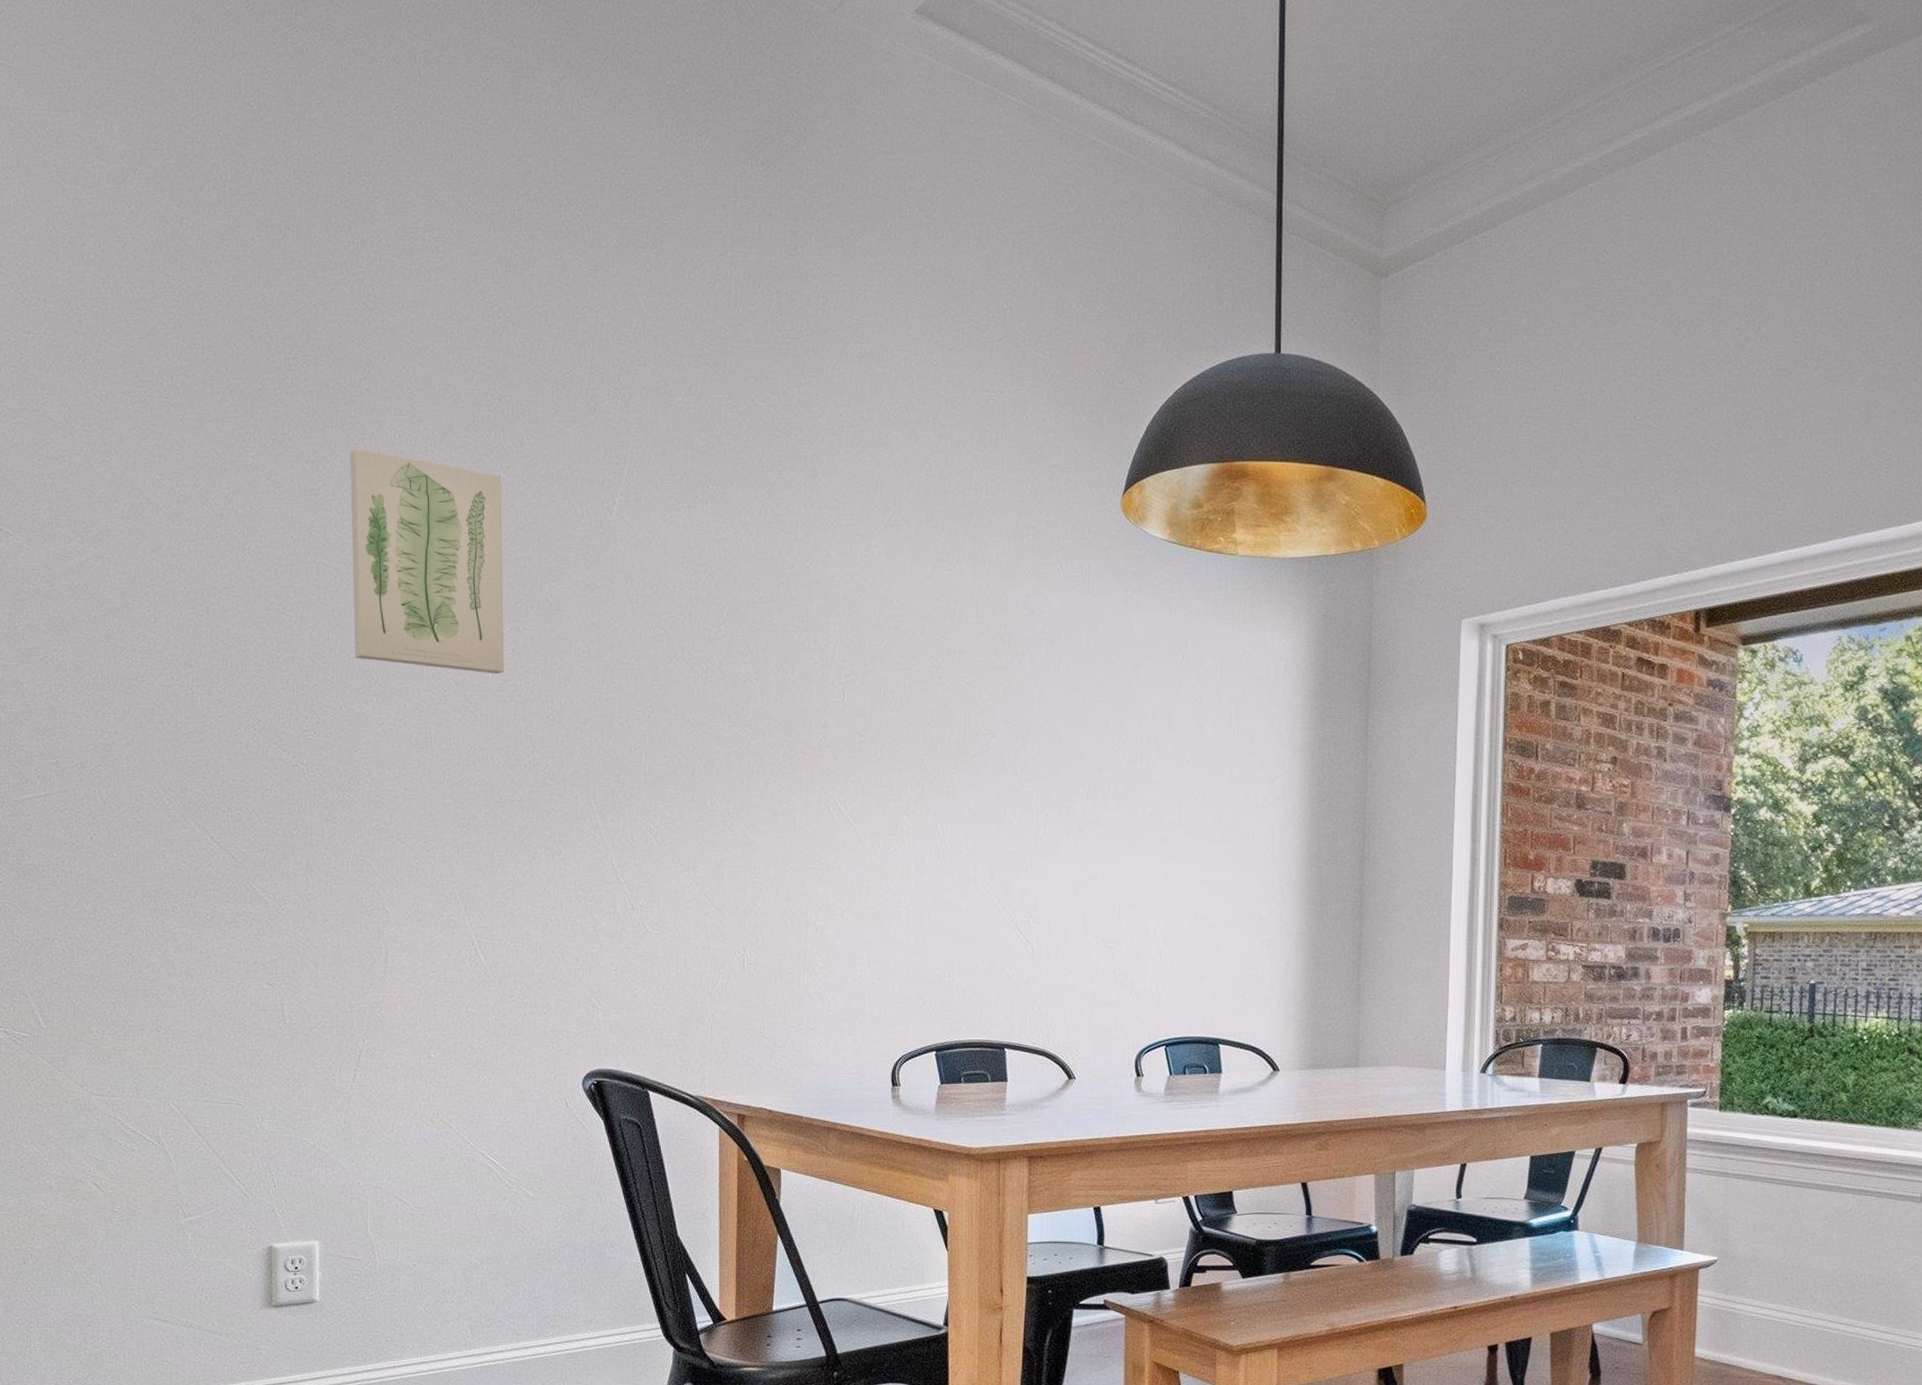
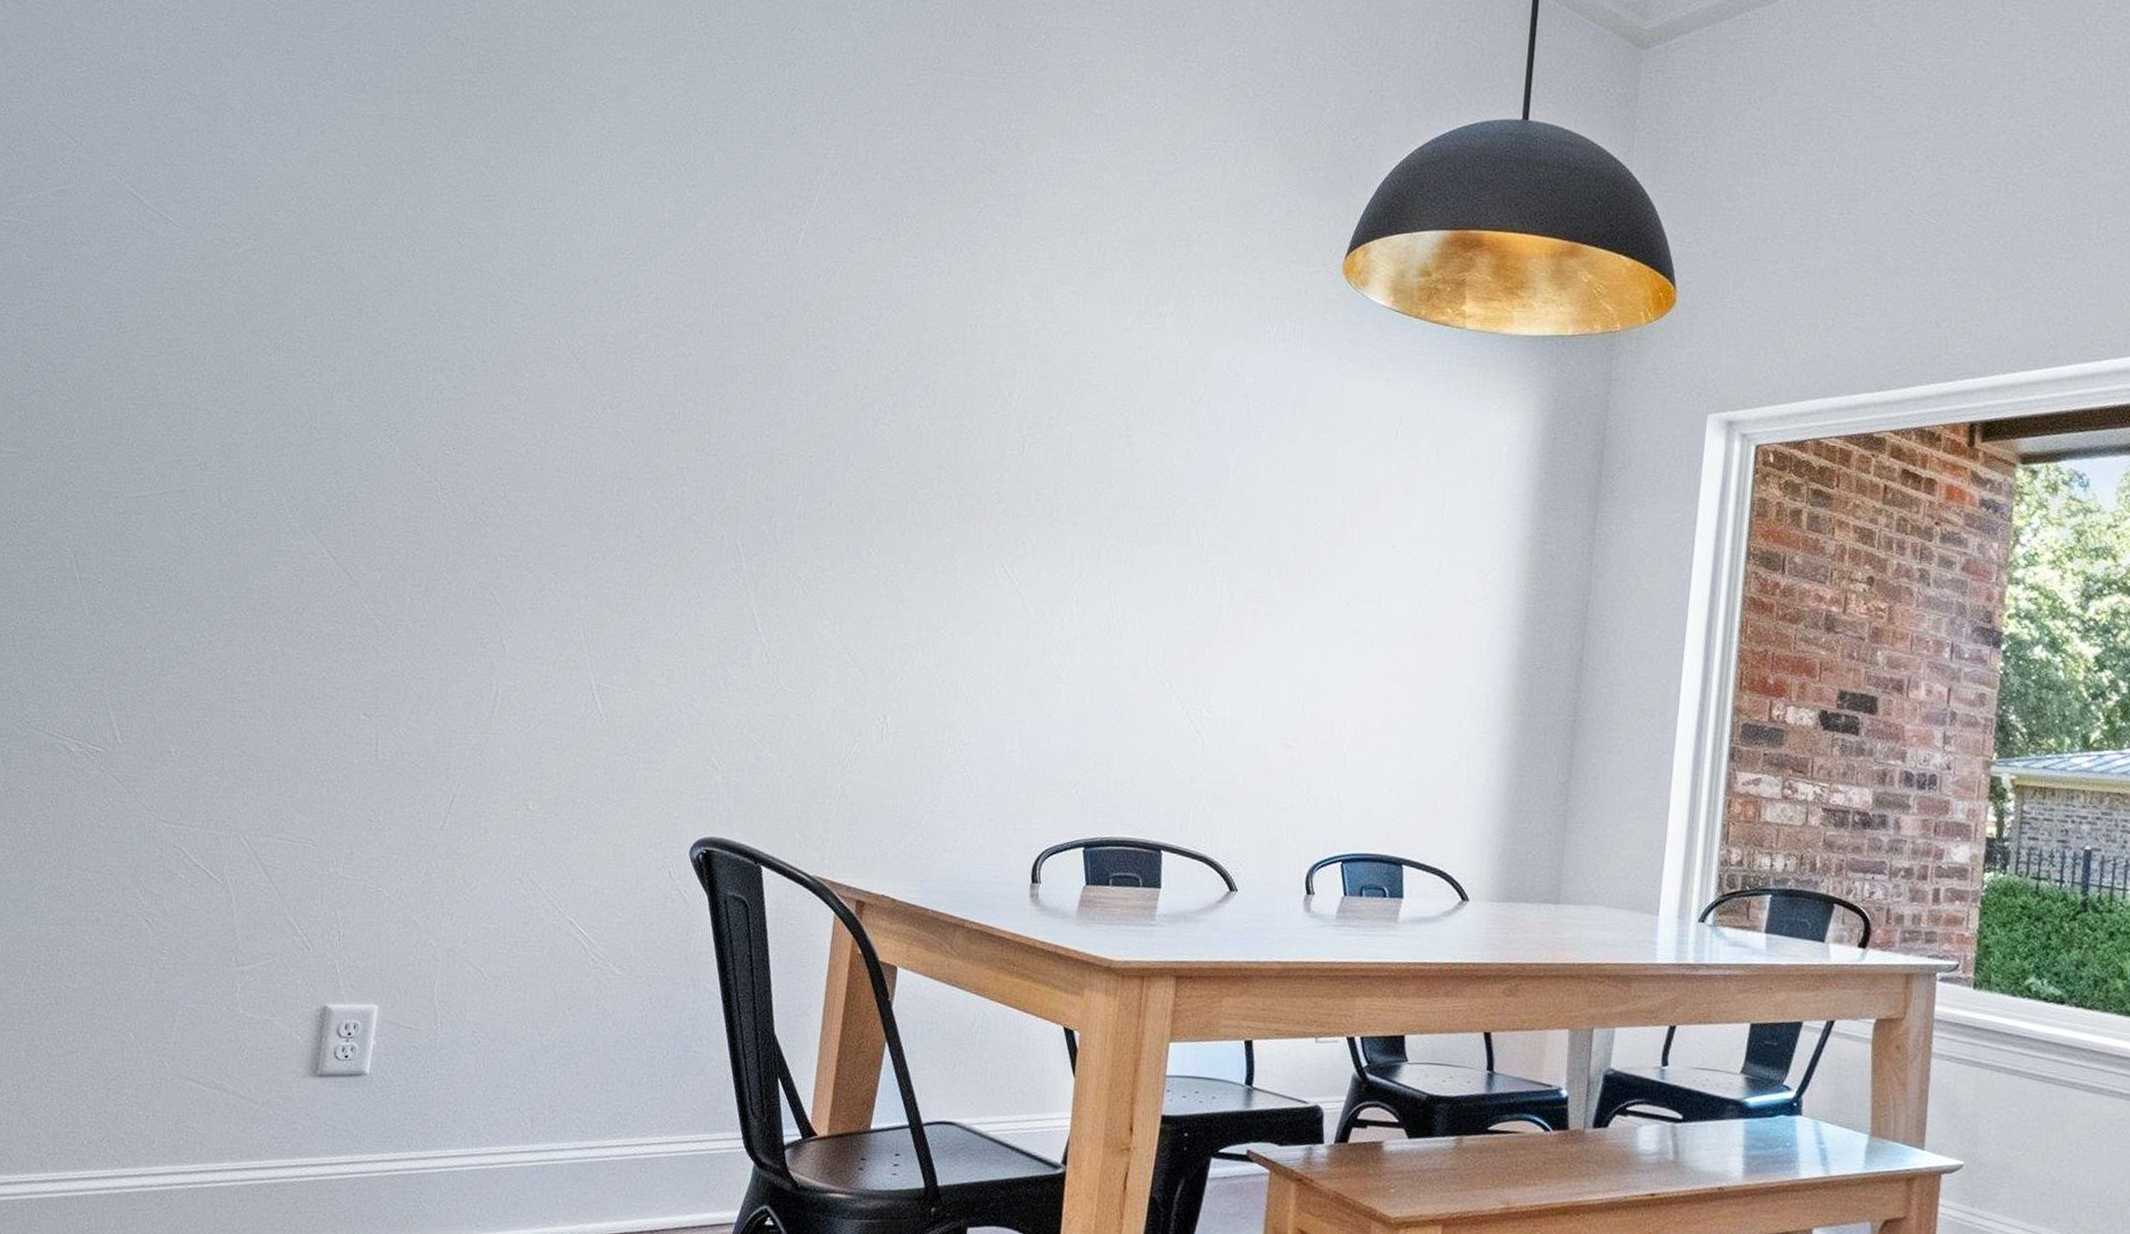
wall art: present [349,448,505,674] -> none [507,156,686,400]

